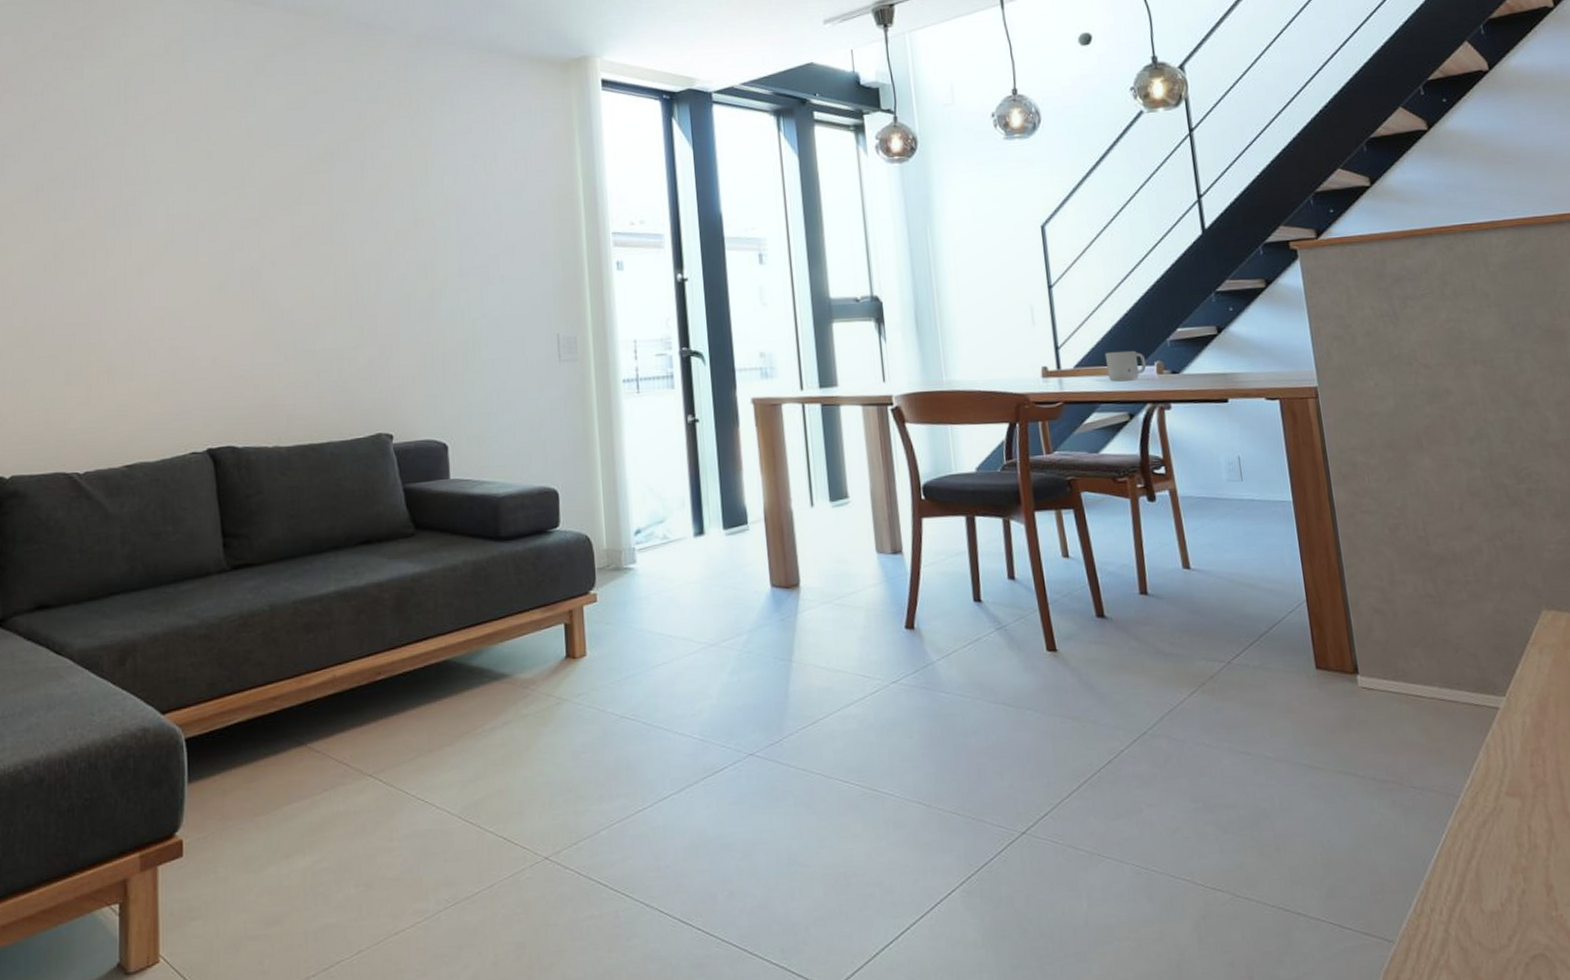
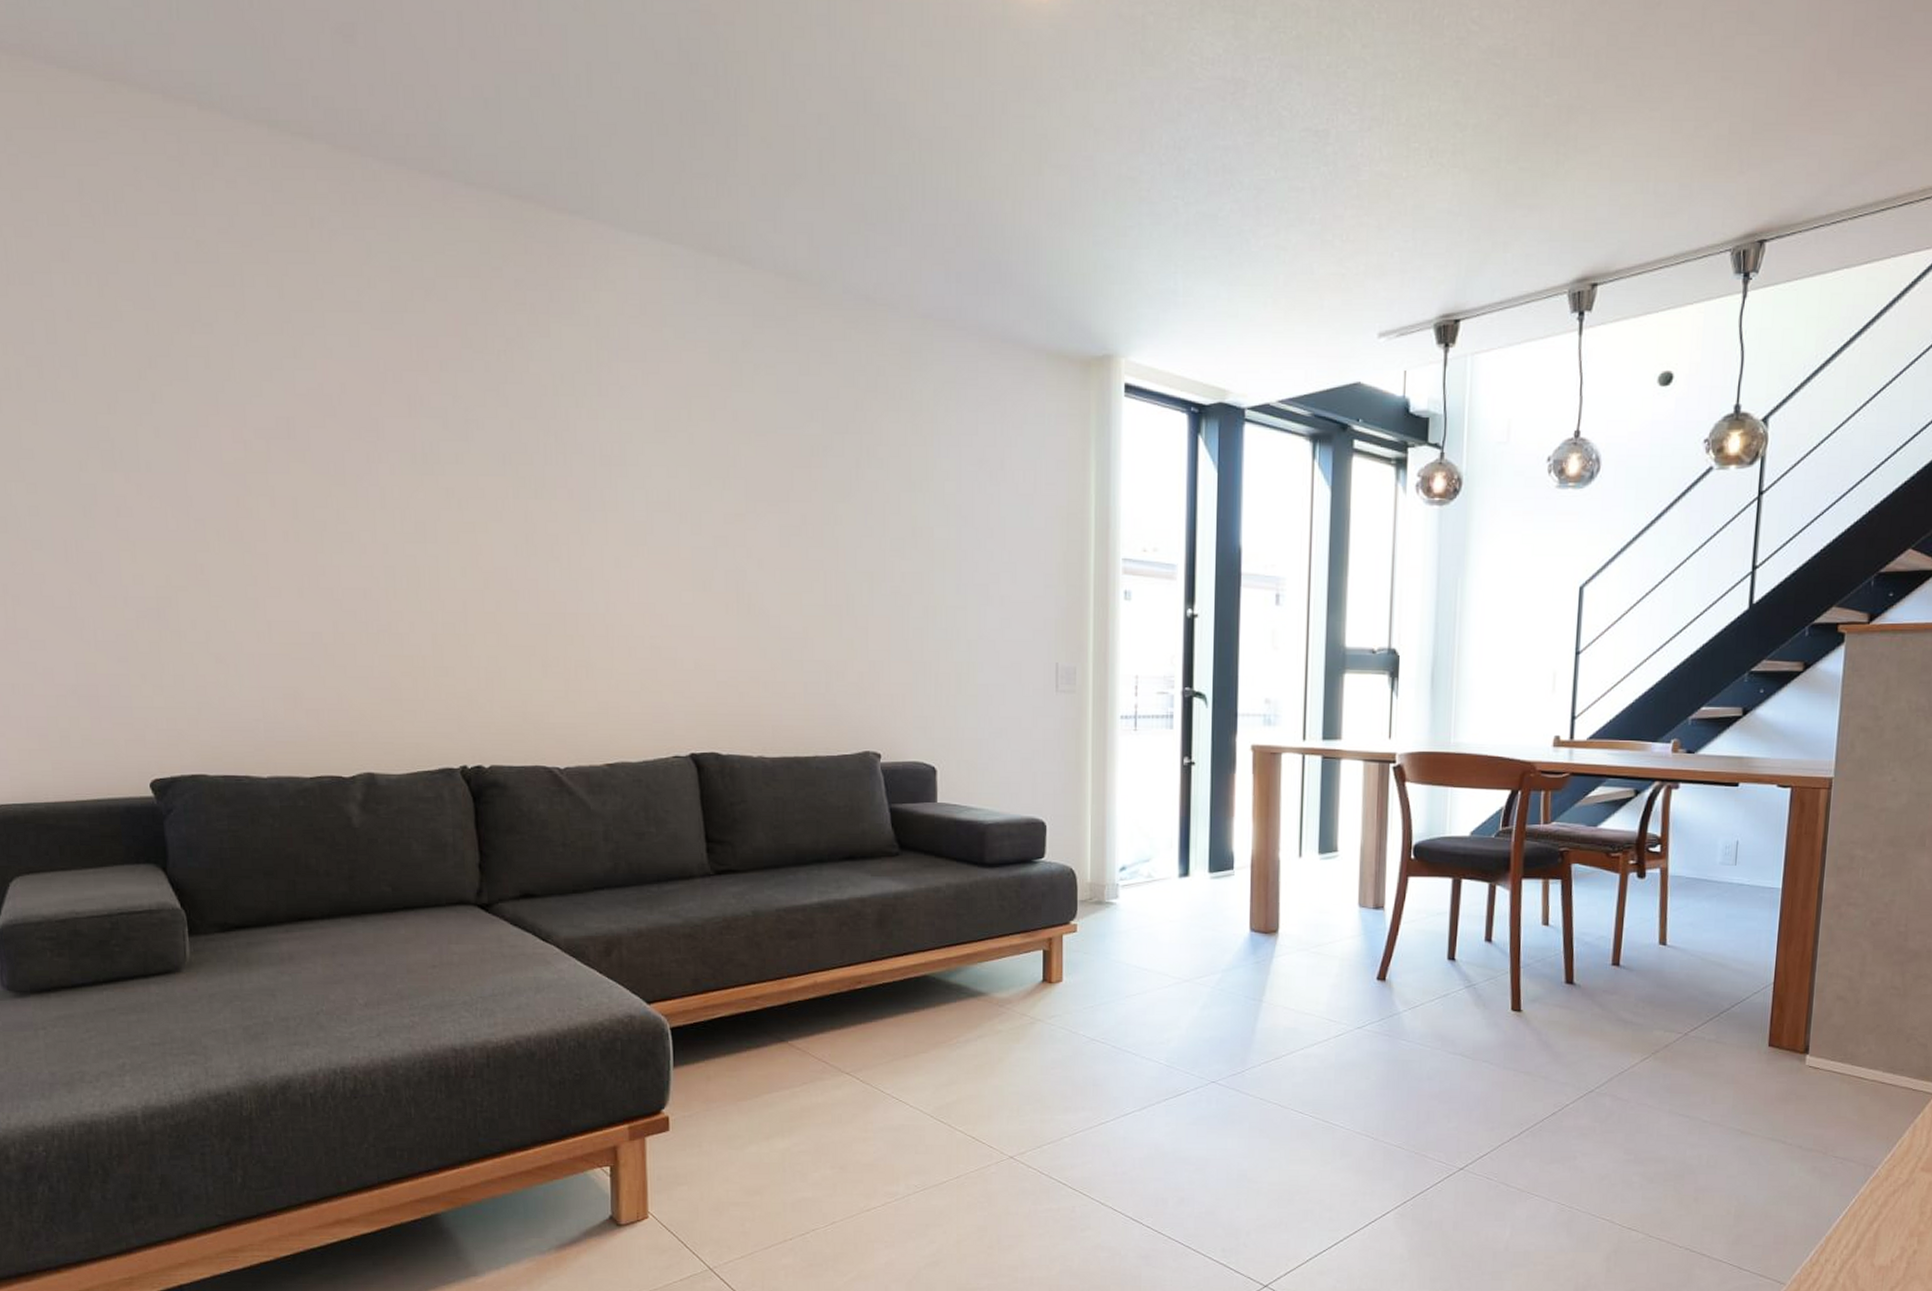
mug: present [1104,350,1147,382] -> none [1621,725,1663,757]

